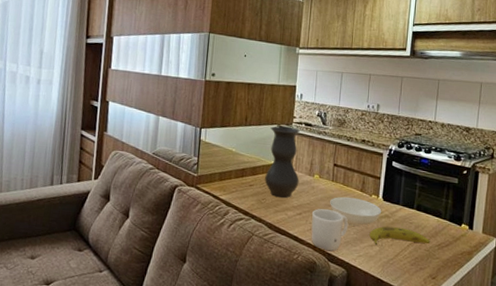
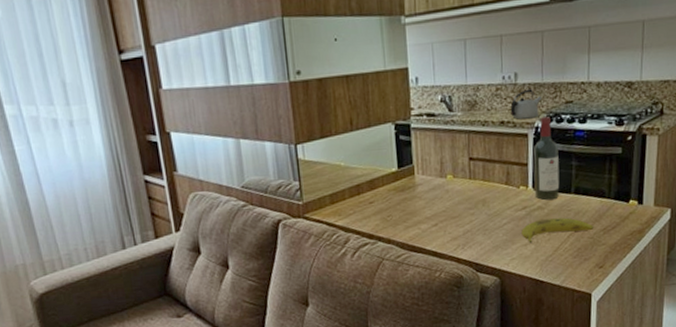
vase: present [265,126,300,198] -> none [383,122,430,211]
mug: present [311,208,349,251] -> none [449,213,496,261]
bowl: present [330,196,382,227] -> none [470,193,534,227]
kettle: none [371,118,397,142] -> present [510,89,541,121]
wine bottle: none [383,142,406,212] -> present [533,117,560,201]

